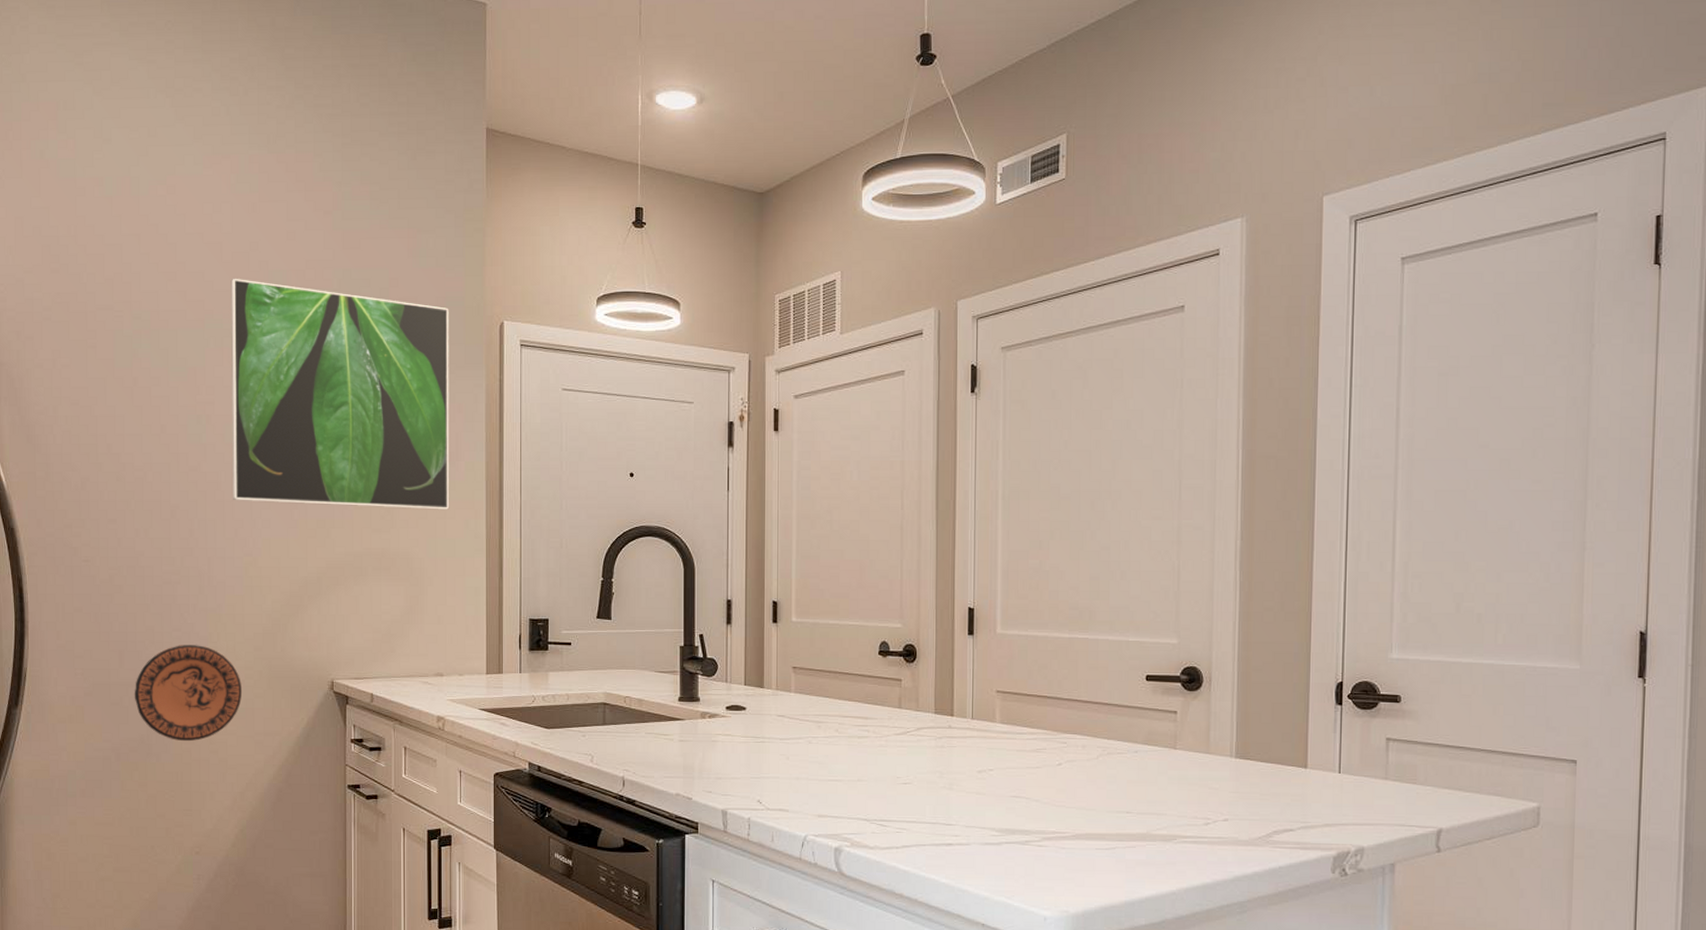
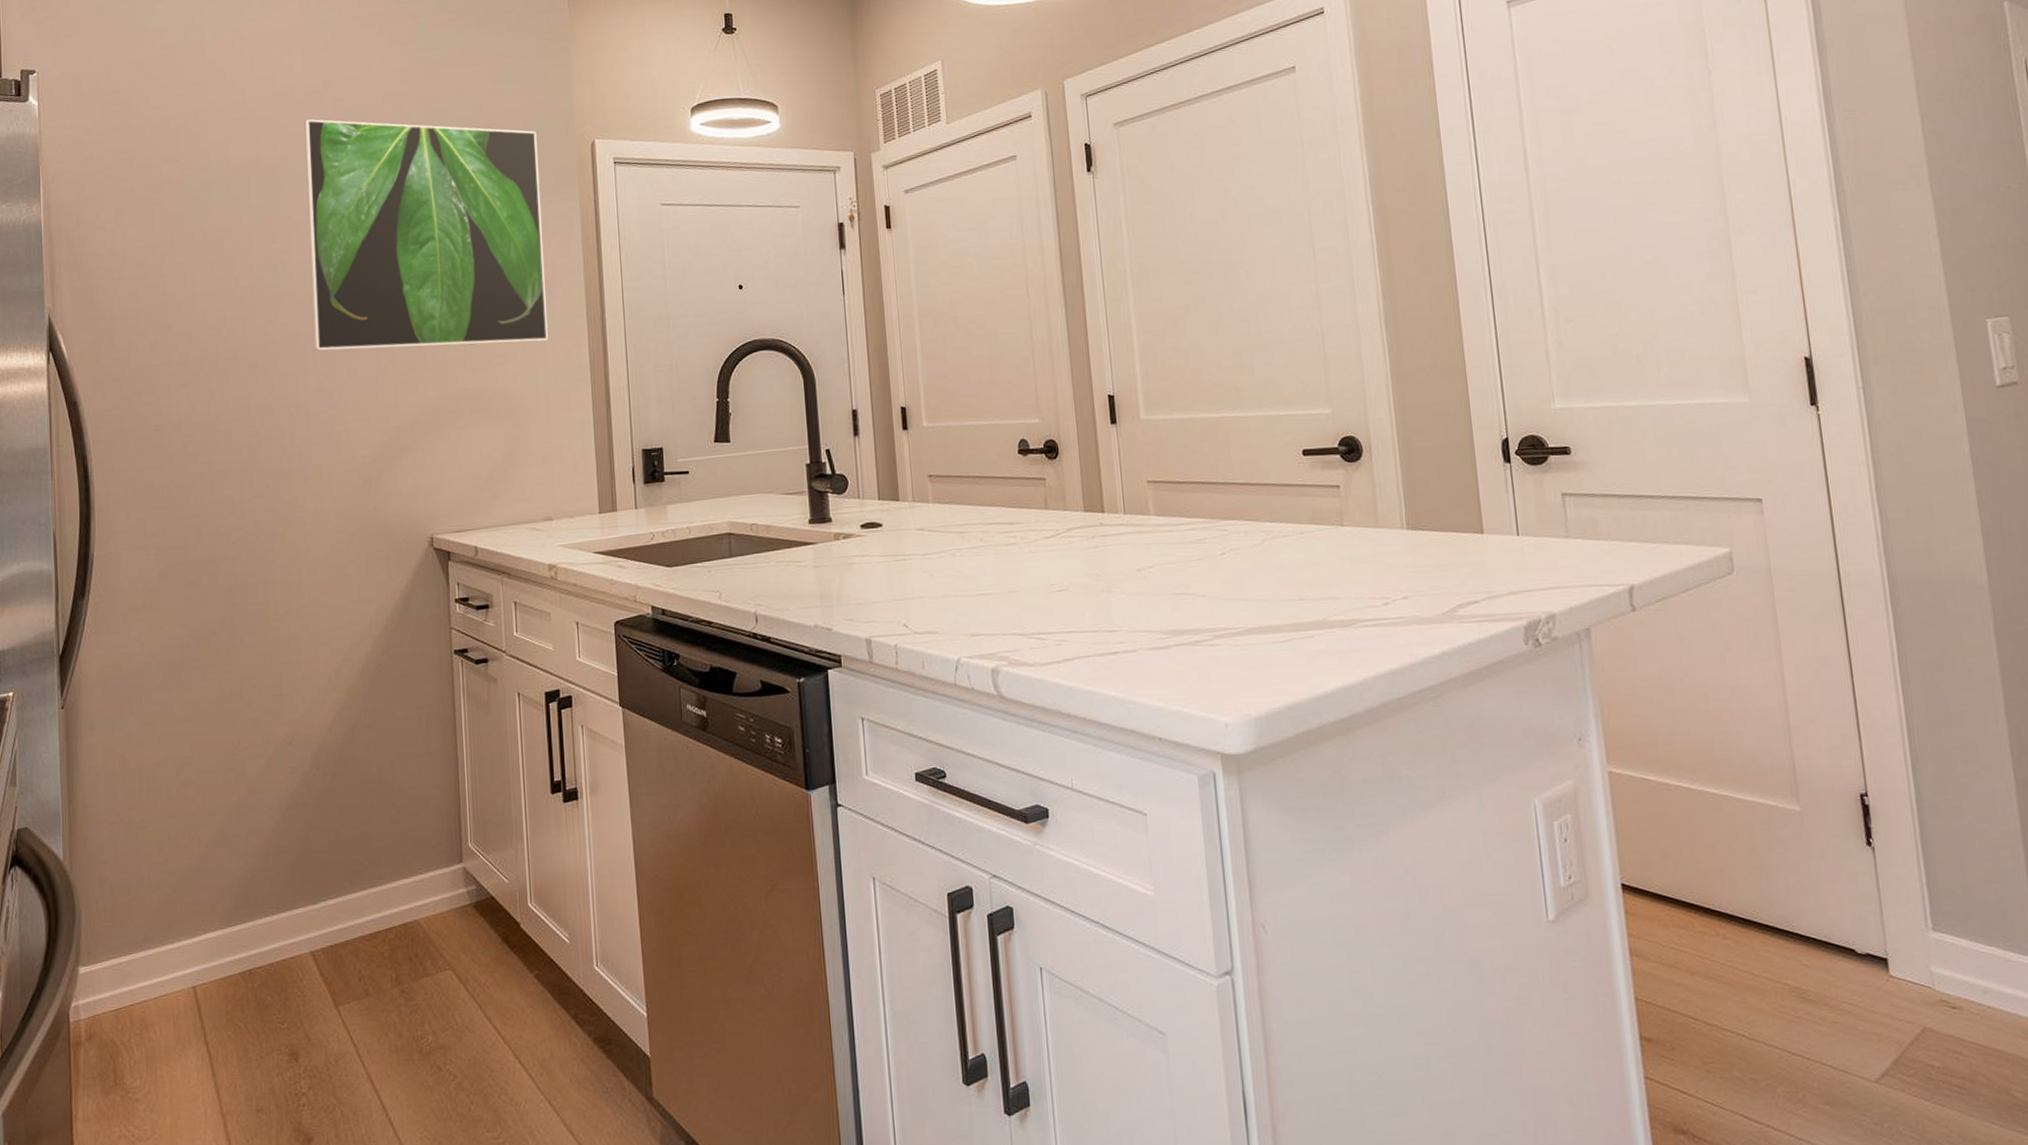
decorative plate: present [134,645,243,742] -> none [213,510,334,619]

